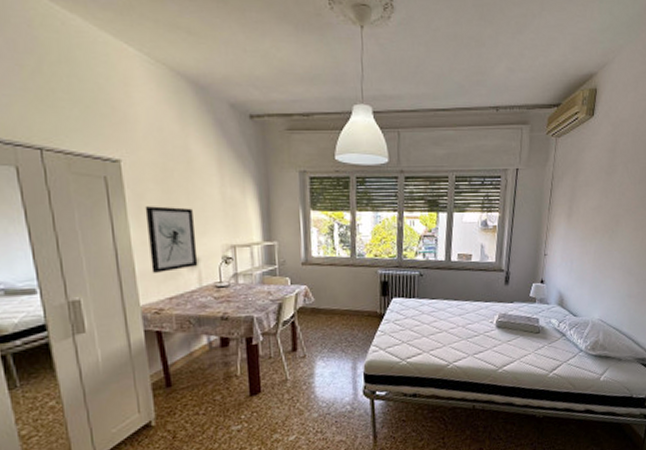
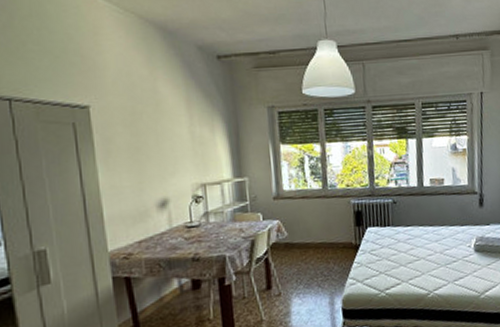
wall art: present [145,206,198,273] -> none [113,149,168,217]

